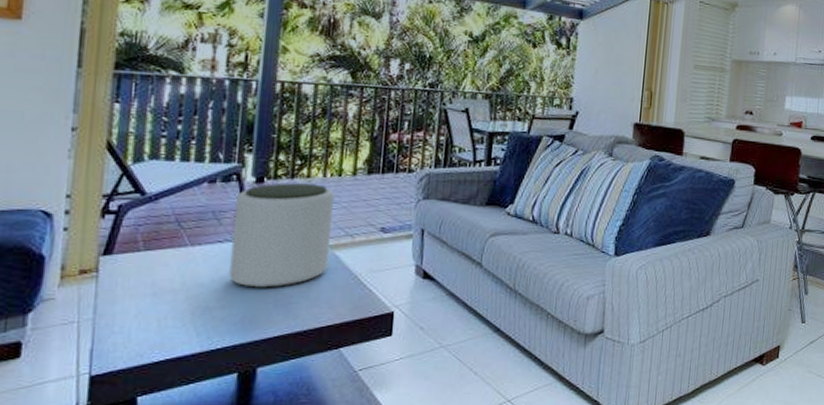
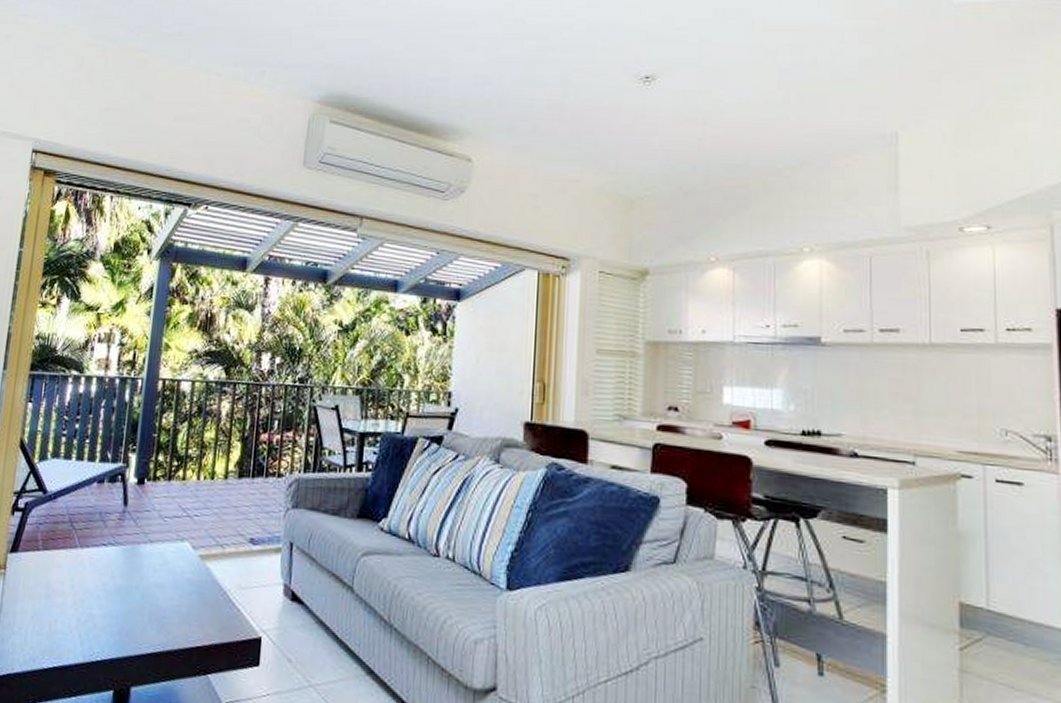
plant pot: present [229,183,334,288] -> none [110,485,206,599]

